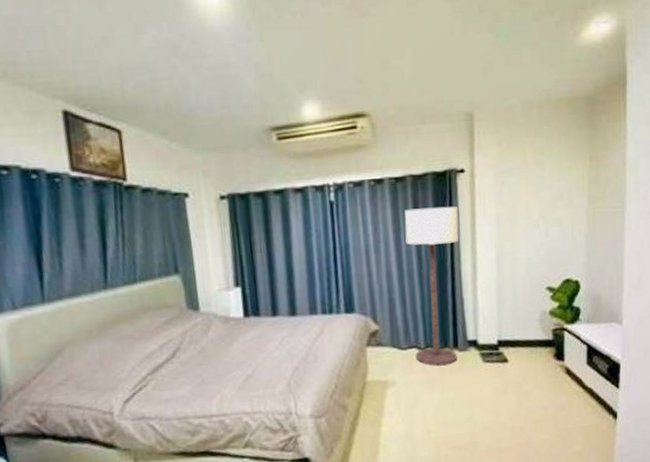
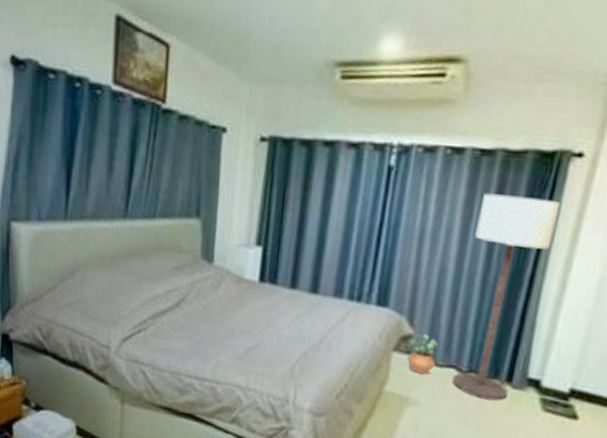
potted plant: none [376,327,401,360] -> present [407,333,438,375]

